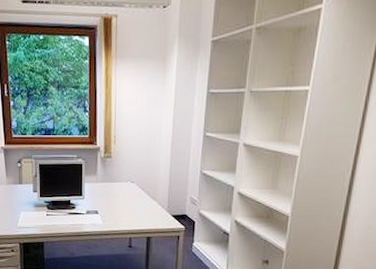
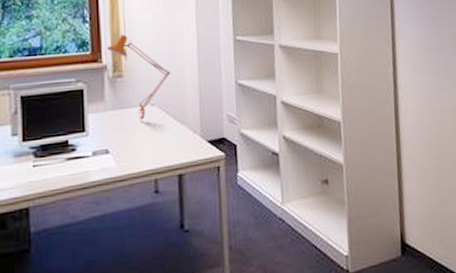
desk lamp: none [100,124,148,194] -> present [106,35,171,122]

